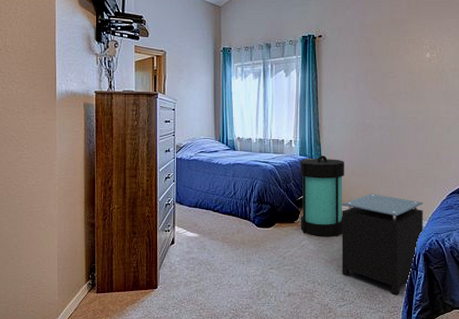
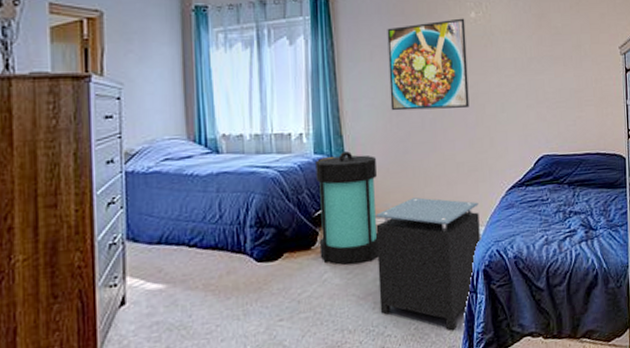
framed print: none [358,58,421,128] -> present [387,18,469,111]

